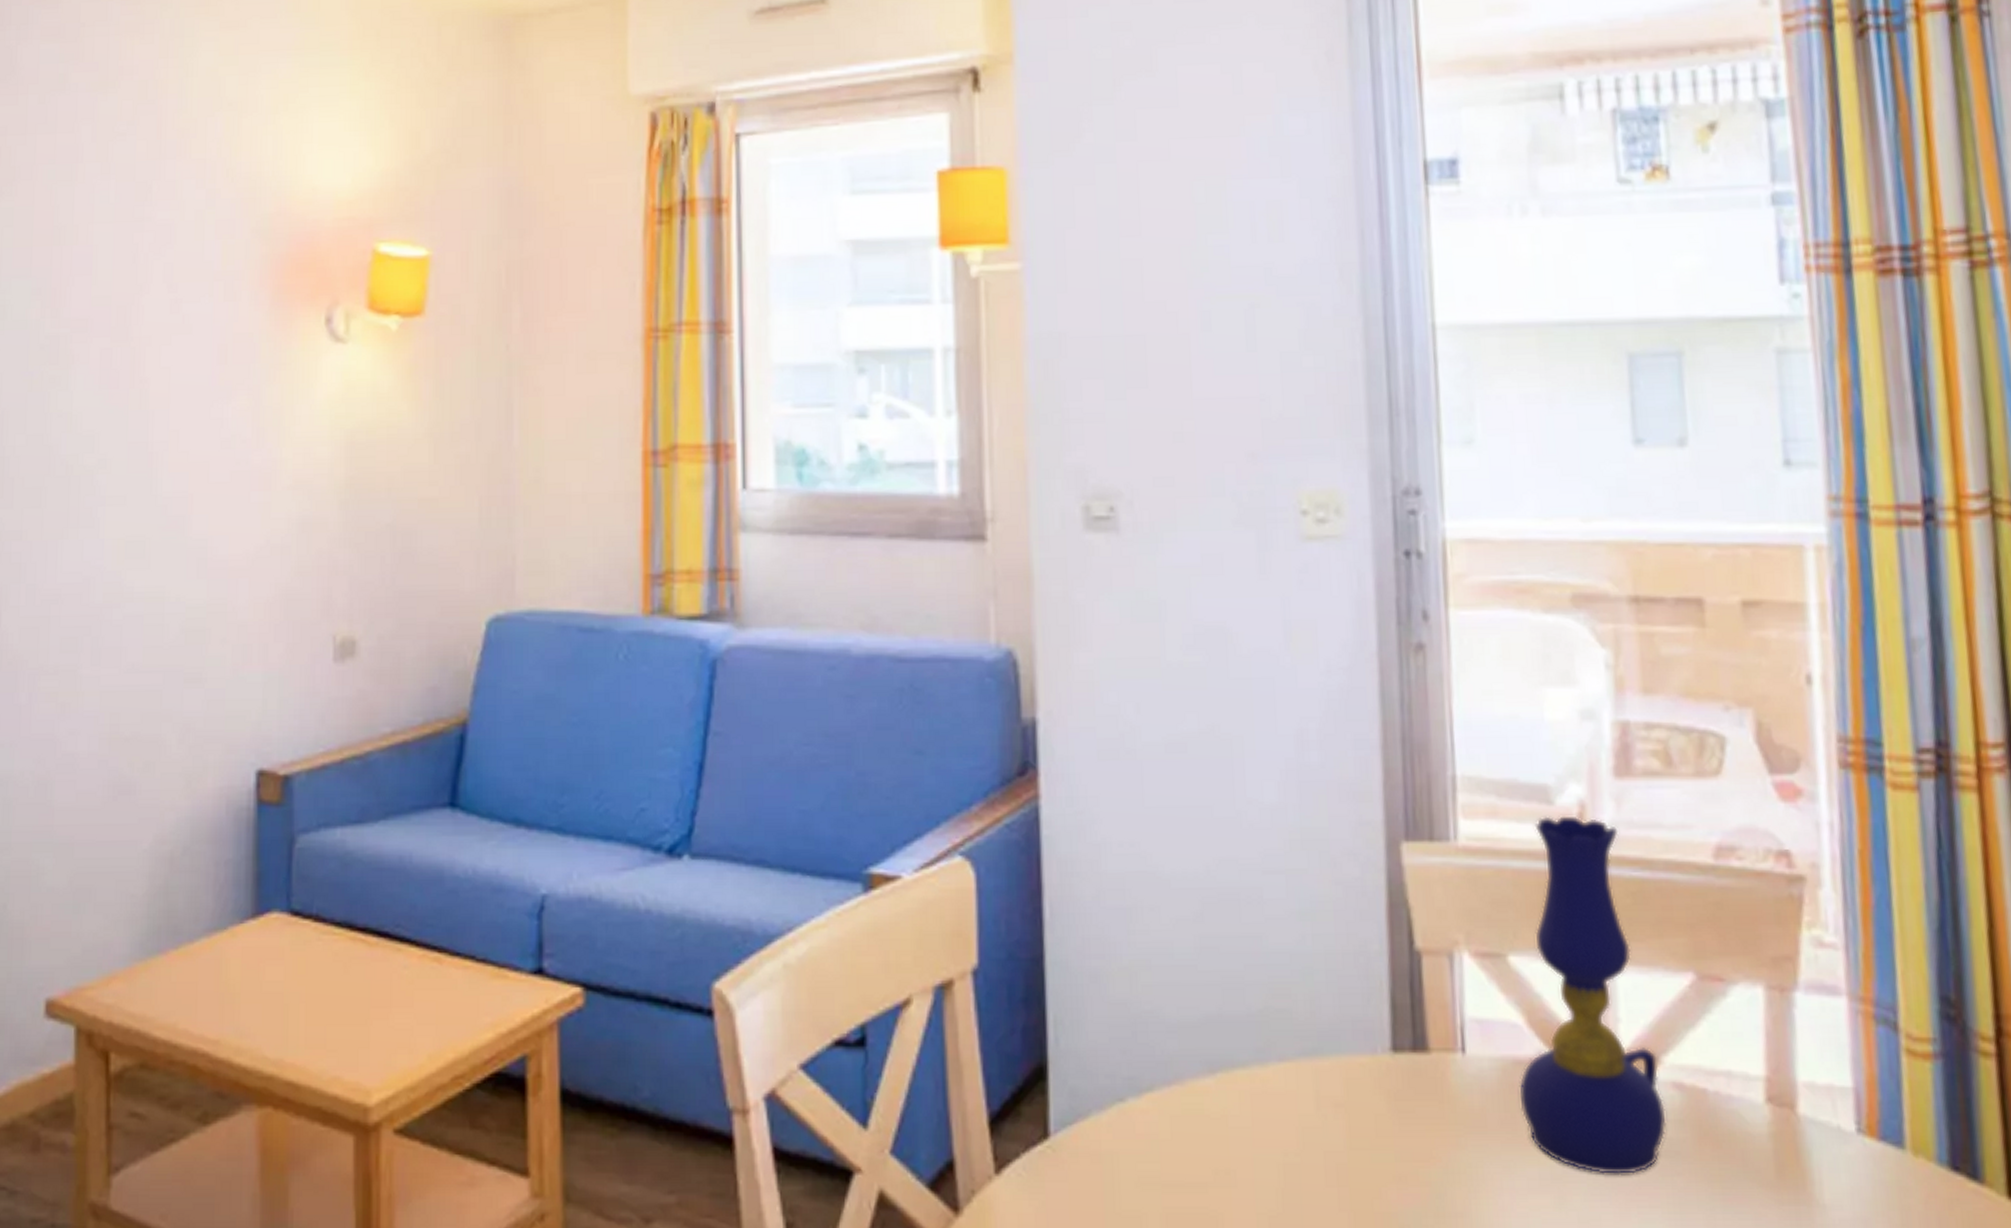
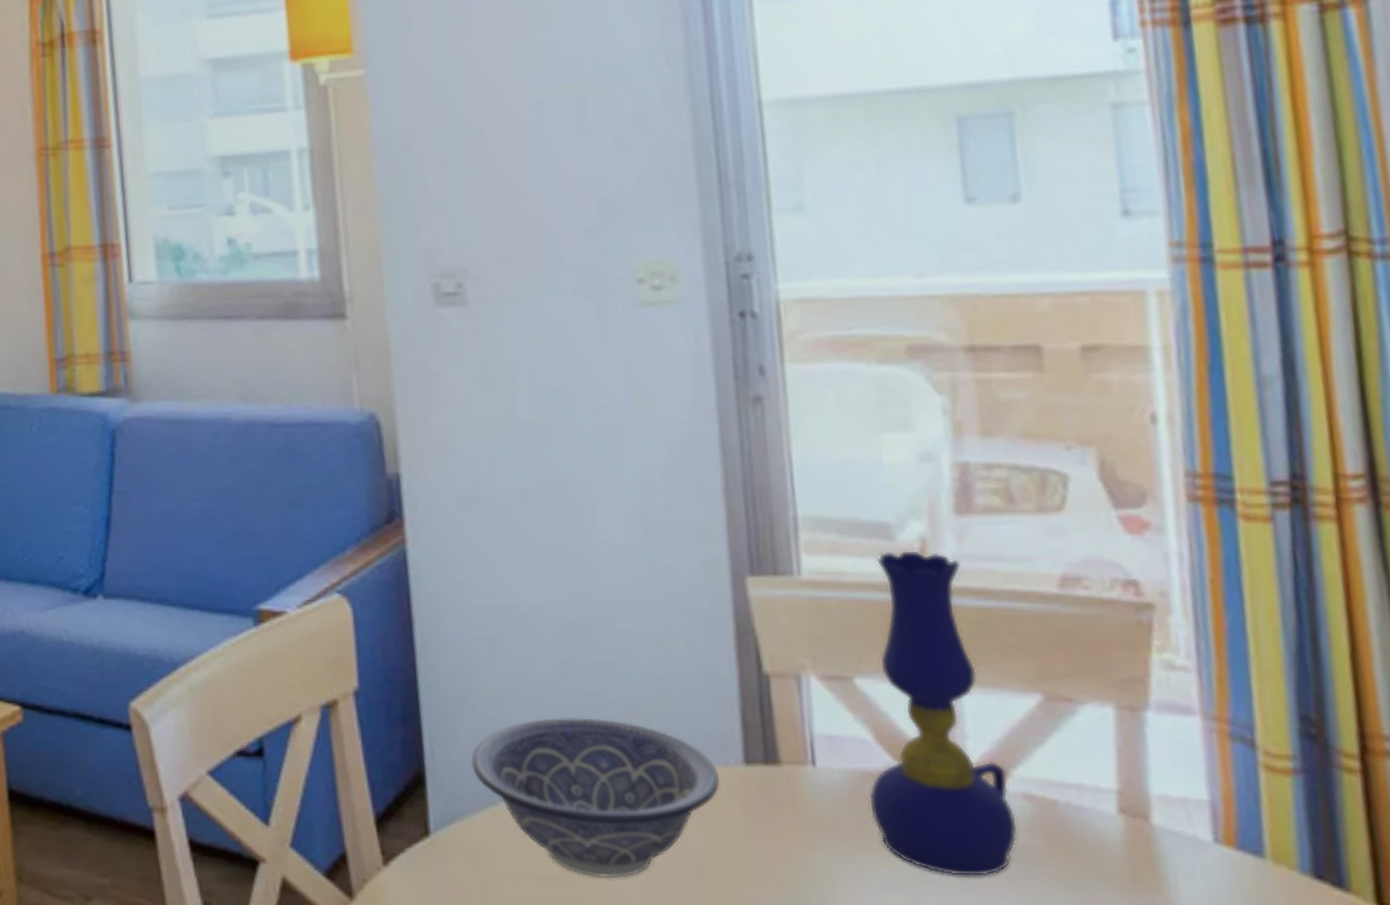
decorative bowl: none [1099,1000,1366,1185] -> present [471,718,721,879]

